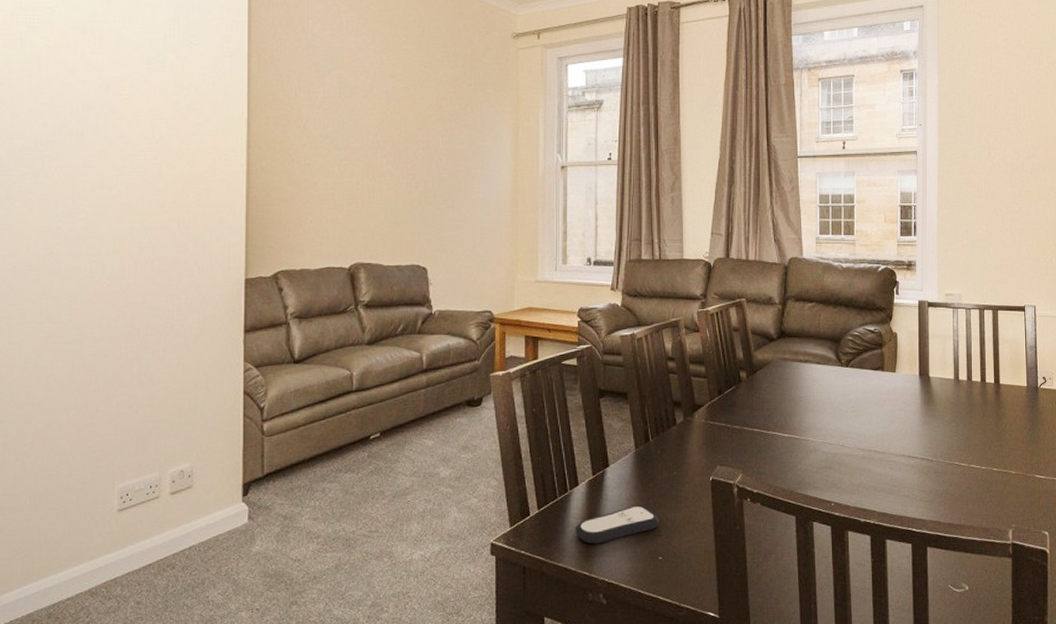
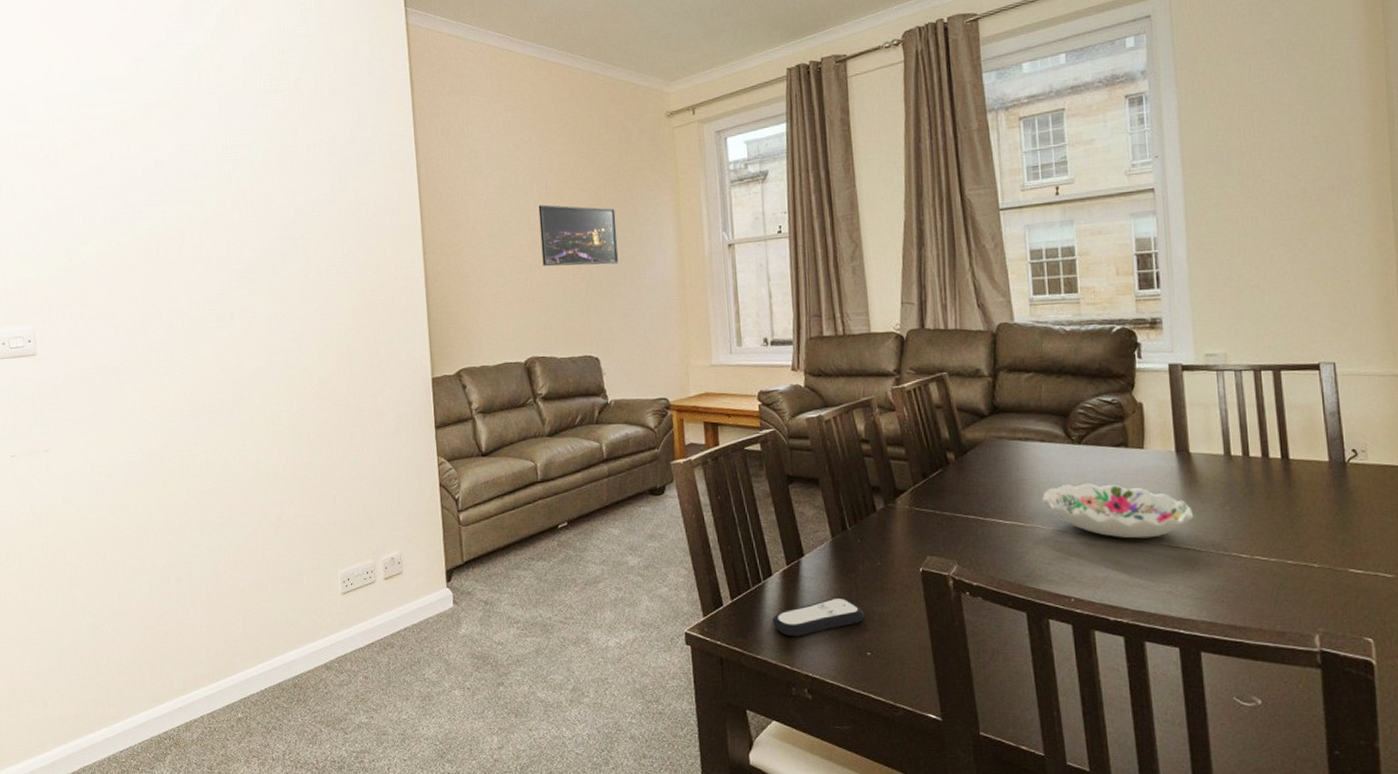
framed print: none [376,109,455,175] -> present [538,204,619,267]
decorative bowl: none [815,401,929,450] -> present [1042,482,1194,539]

